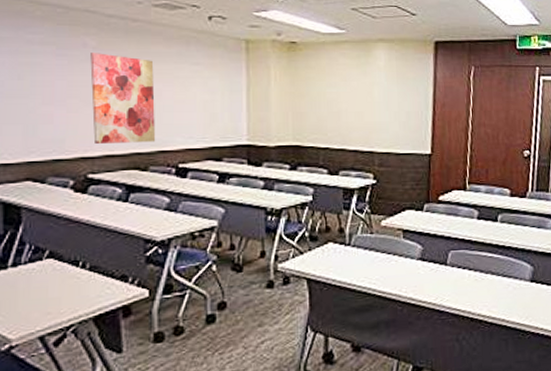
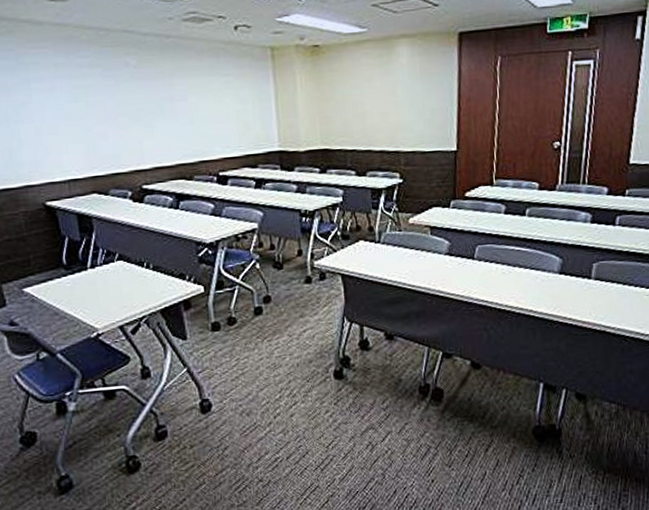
wall art: present [90,53,156,145] -> none [133,71,198,158]

